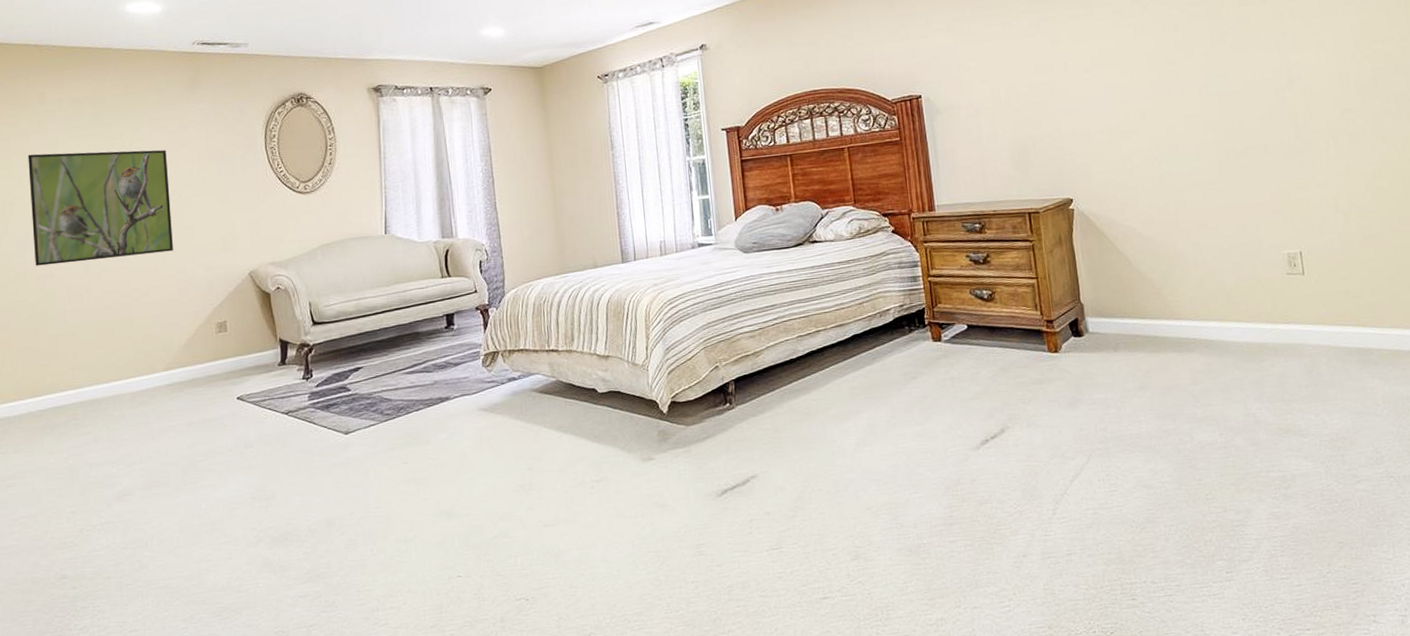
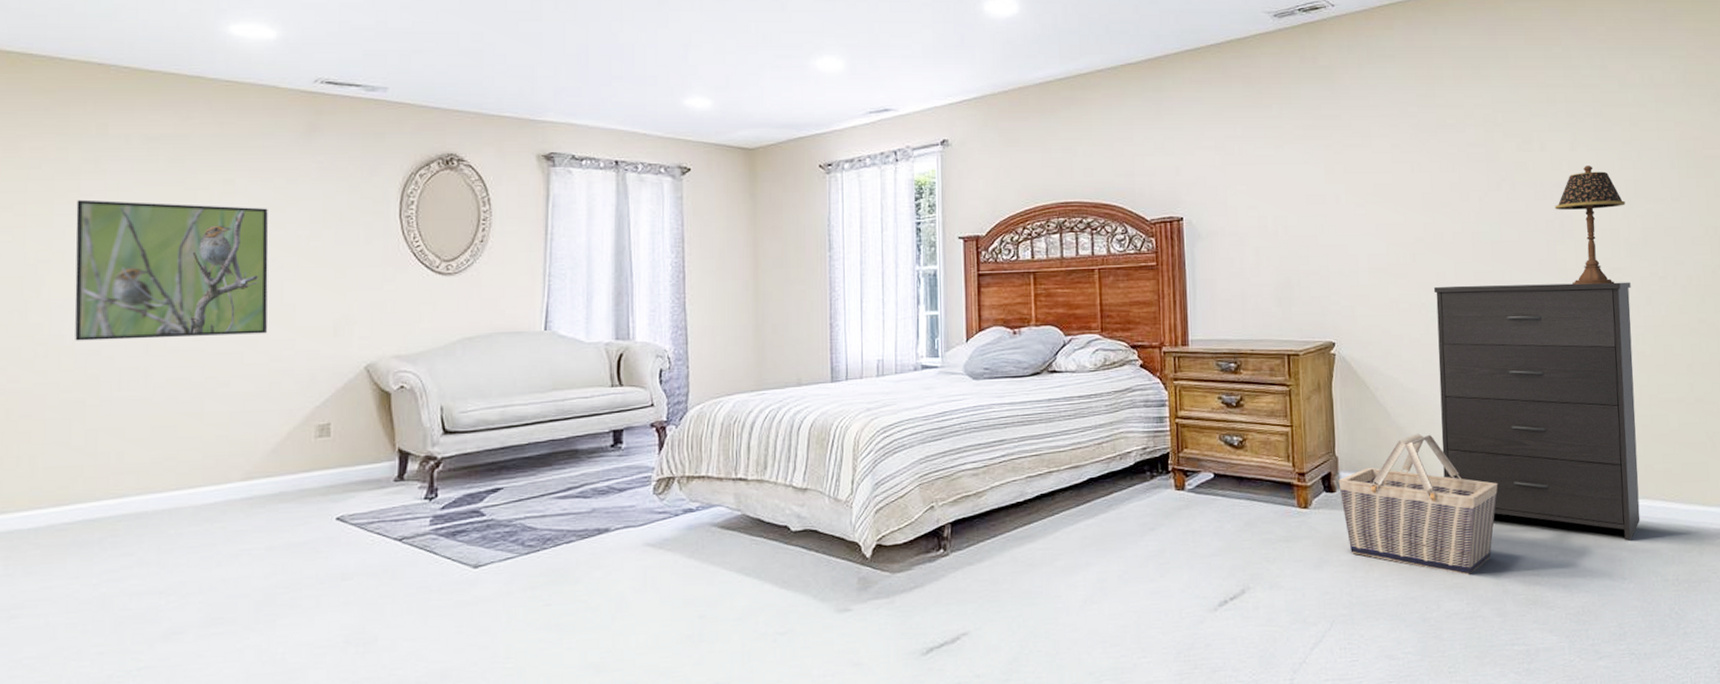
basket: none [1085,278,1243,408] -> present [1338,433,1498,575]
dresser: none [1165,121,1390,370] -> present [1434,282,1640,542]
table lamp: none [1280,13,1352,128] -> present [1555,165,1625,285]

